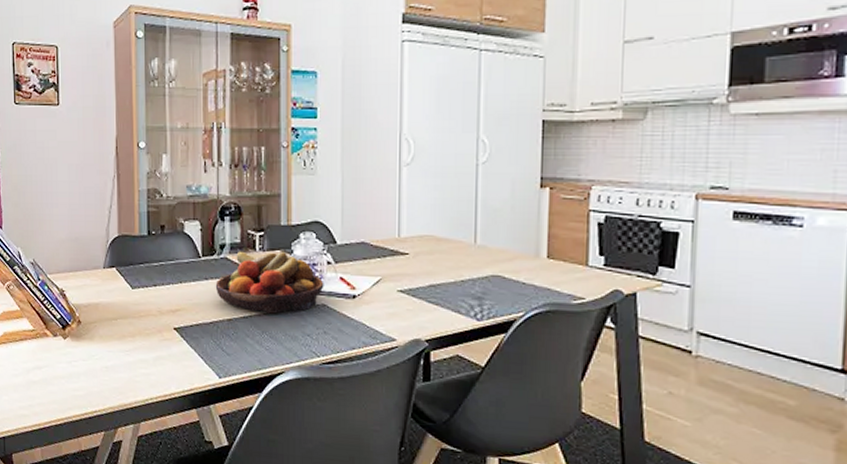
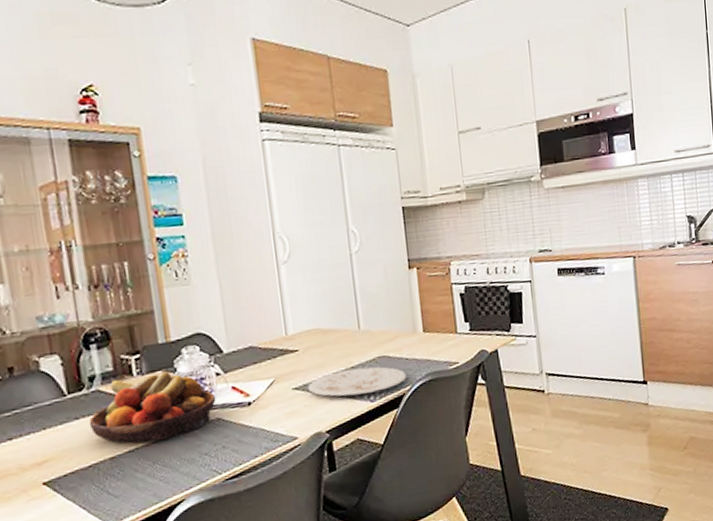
plate: none [413,282,522,311] -> present [307,367,407,397]

